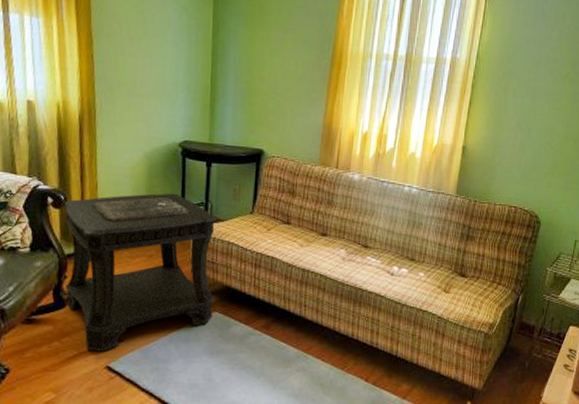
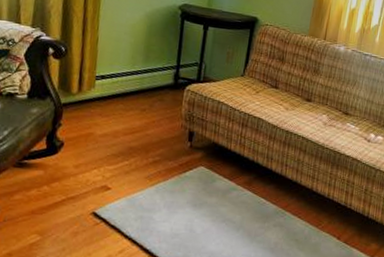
side table: present [62,193,217,352] -> none [58,51,210,198]

